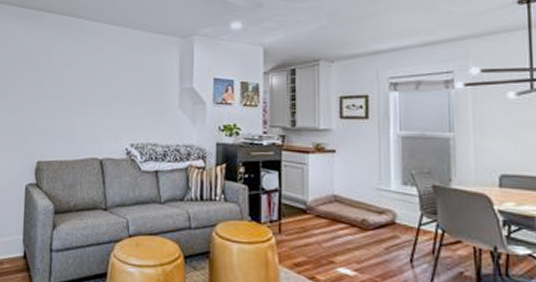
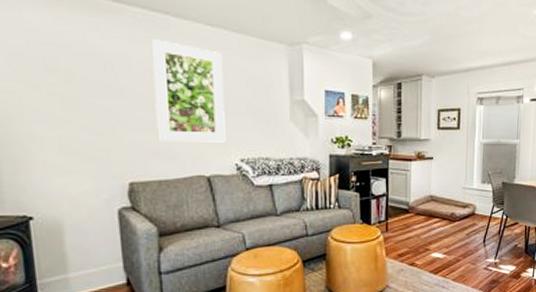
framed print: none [63,39,122,128] -> present [150,39,226,142]

